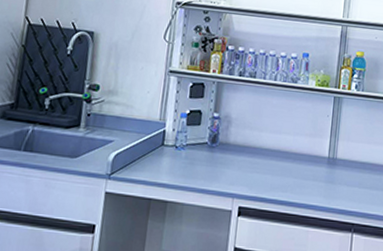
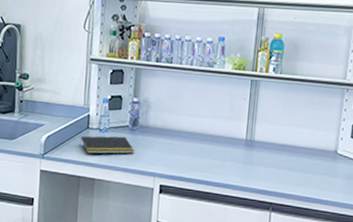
notepad: none [152,153,213,174] -> present [80,136,135,154]

